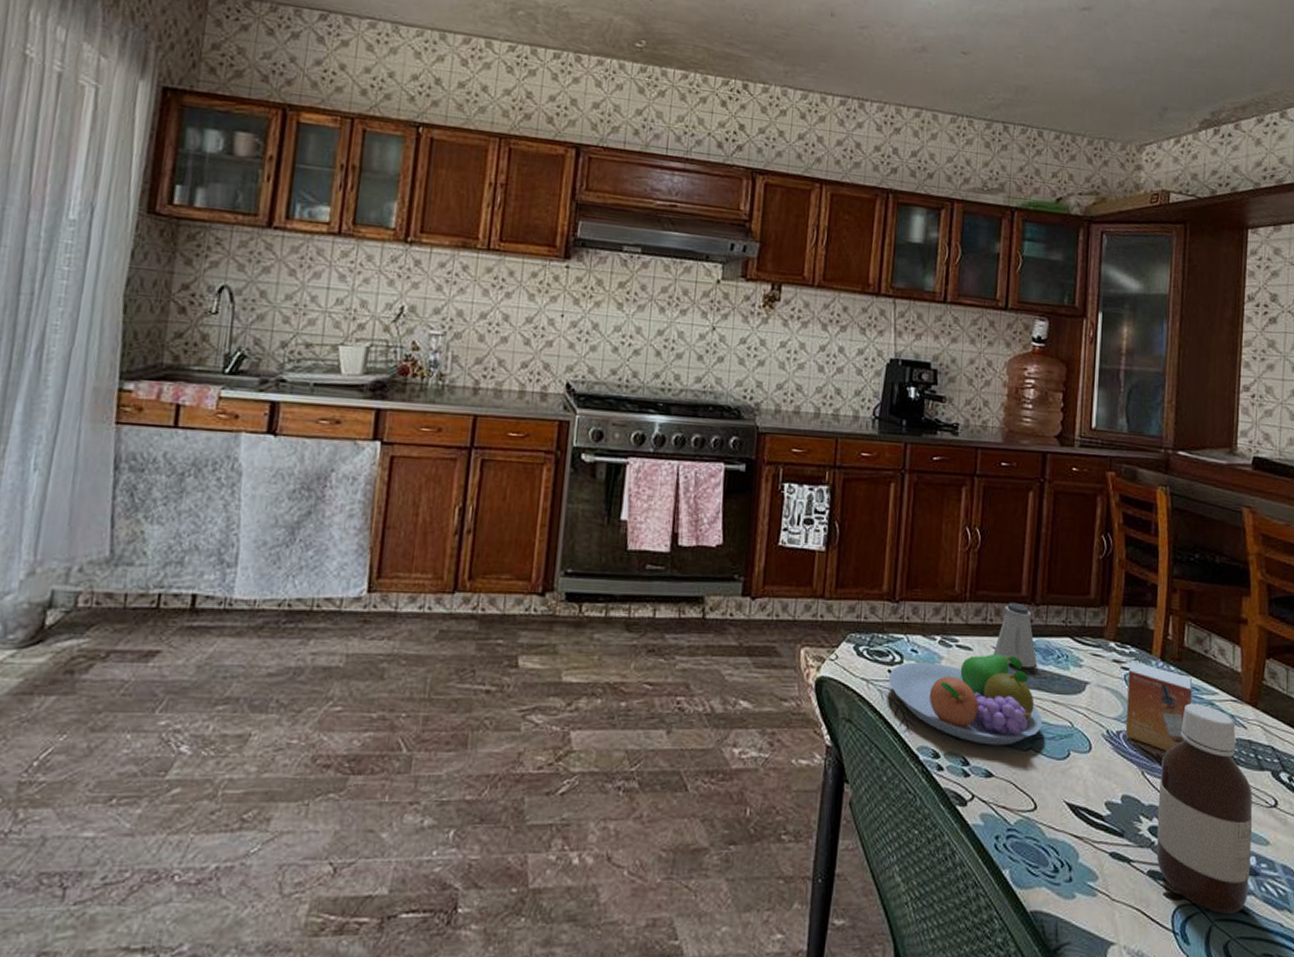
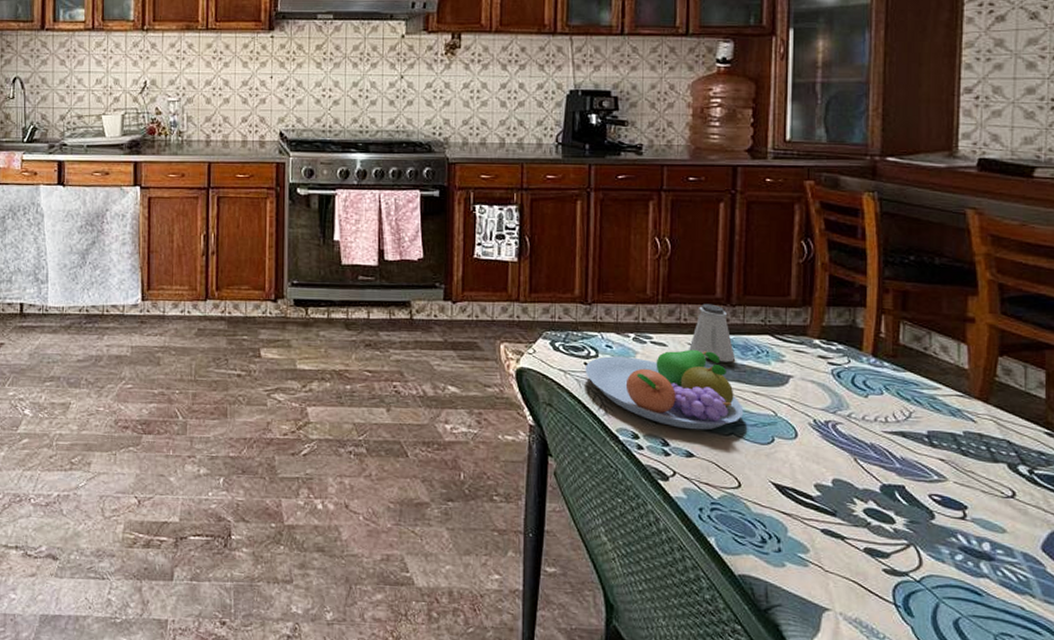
small box: present [1125,660,1193,751] -> none [834,356,911,440]
bottle: present [1156,703,1253,915] -> none [873,397,985,594]

